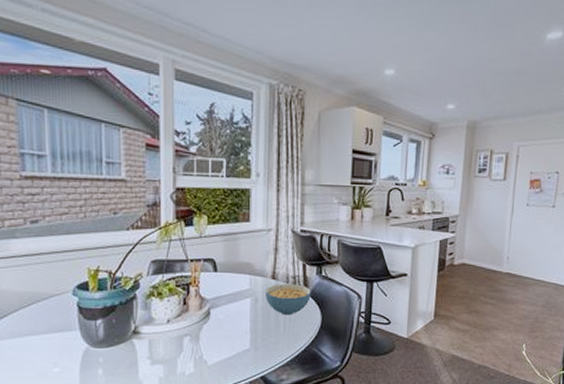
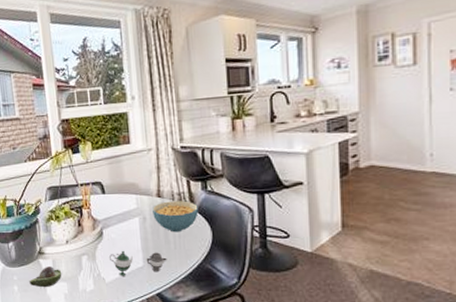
fruit: none [118,348,159,371] -> present [29,267,62,288]
teapot: none [215,332,275,359] -> present [109,250,167,276]

